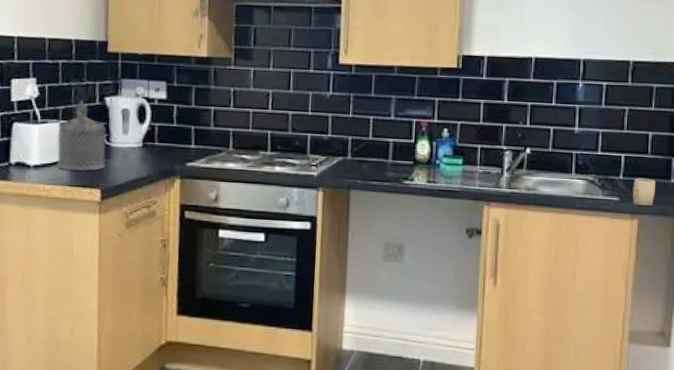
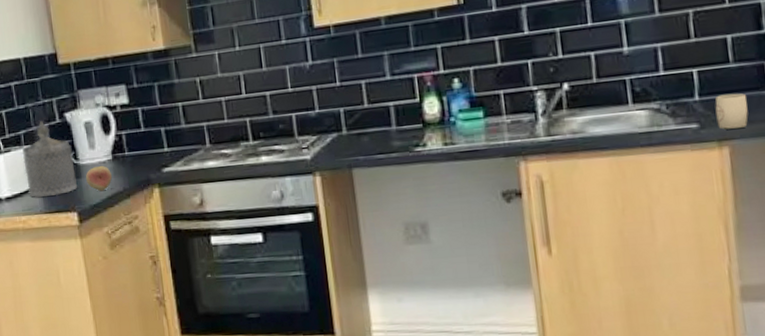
fruit: none [115,150,139,174] -> present [86,165,112,192]

